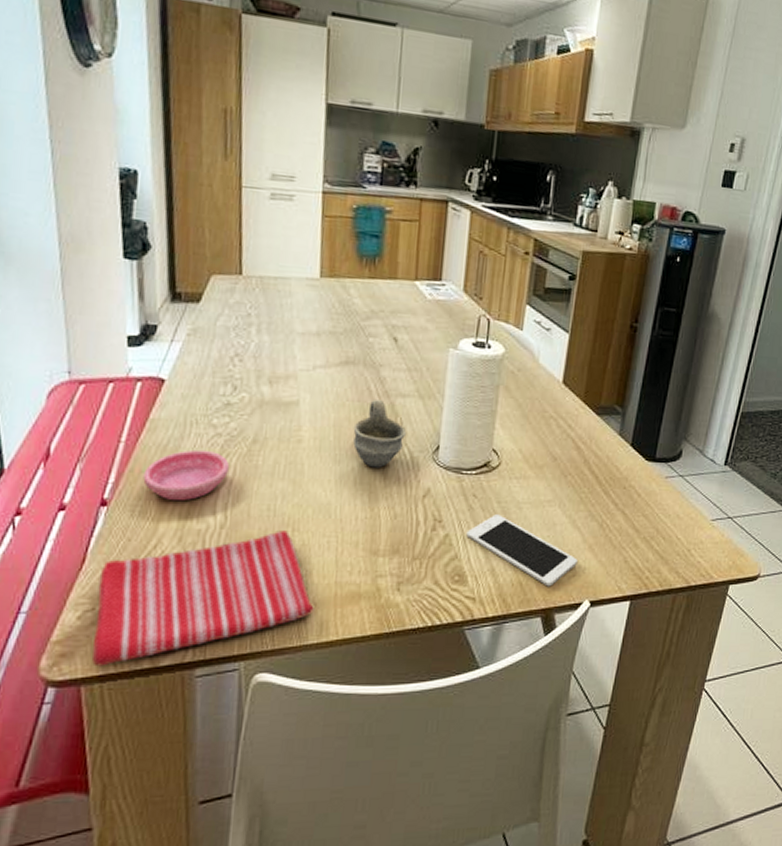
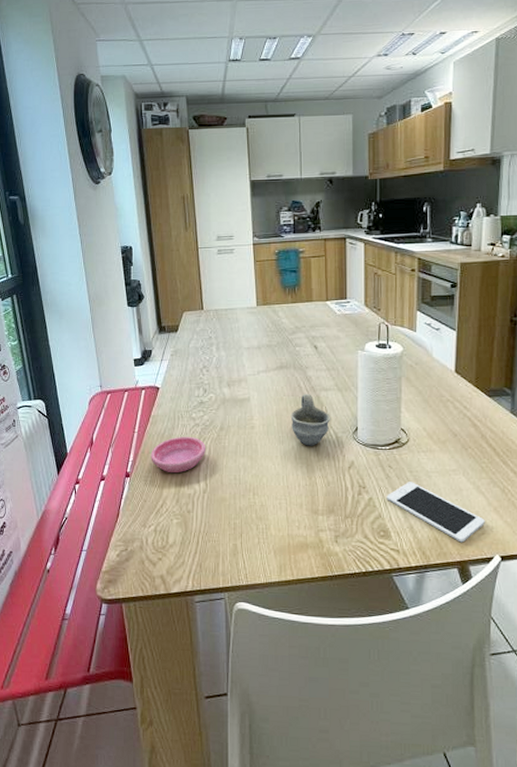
dish towel: present [92,530,314,667] -> none [128,495,274,591]

